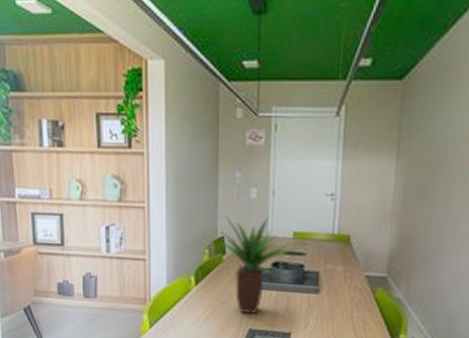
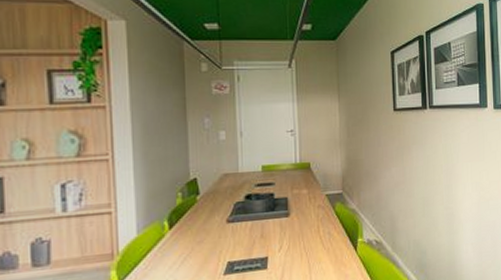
potted plant: present [219,216,297,315] -> none [192,156,266,249]

